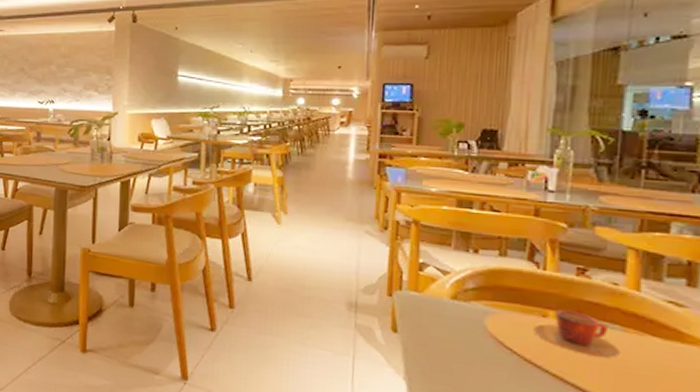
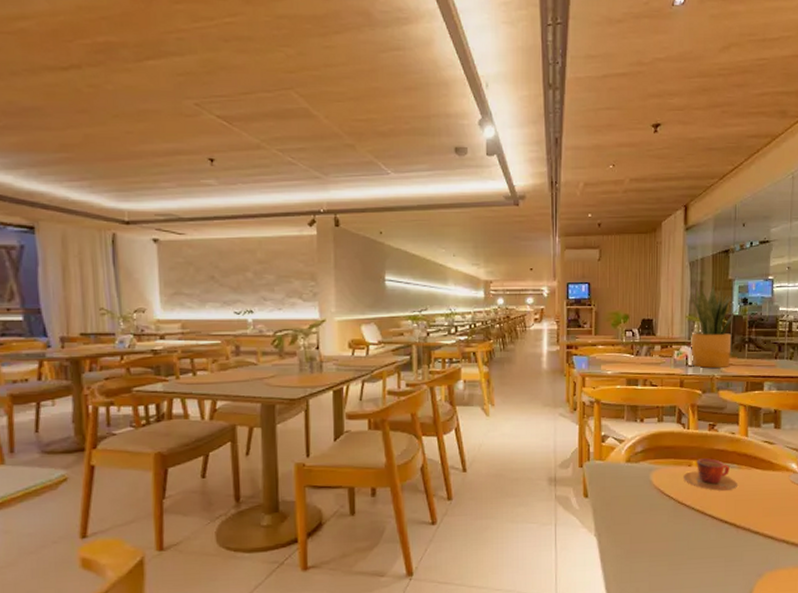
planter: none [553,88,634,199] -> present [689,283,740,369]

